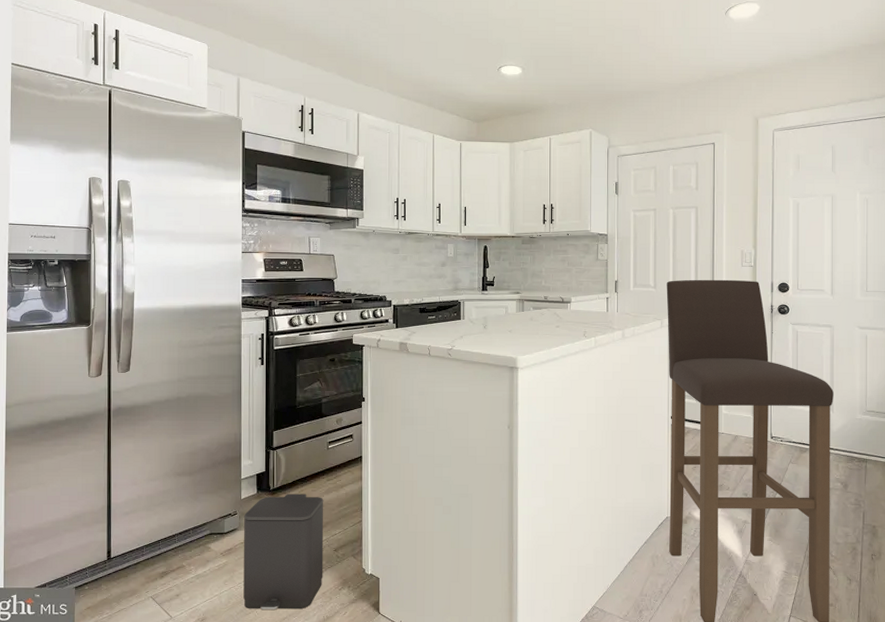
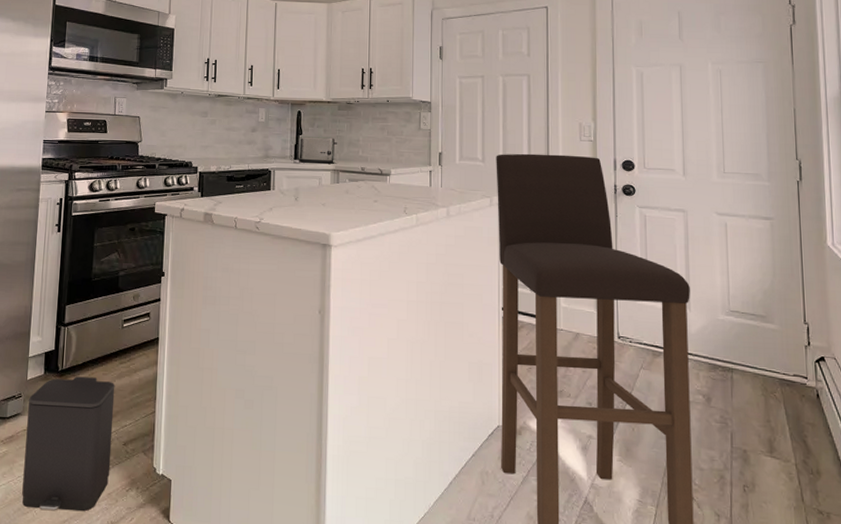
toaster: none [485,268,522,294] -> present [298,135,338,164]

